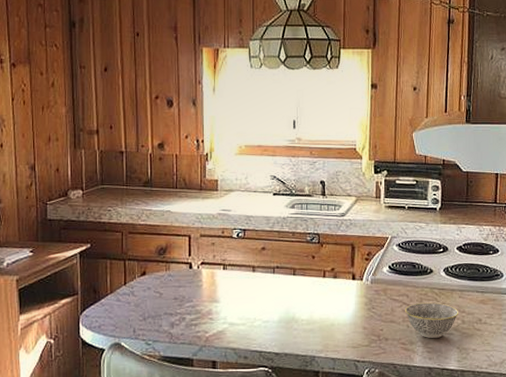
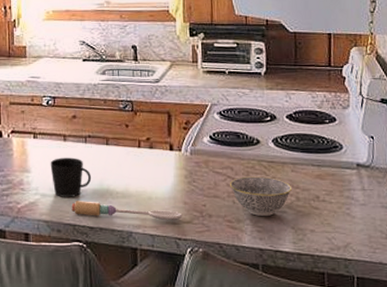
cup: none [239,287,279,326] -> present [50,157,92,197]
spoon: none [258,328,362,345] -> present [71,201,183,221]

